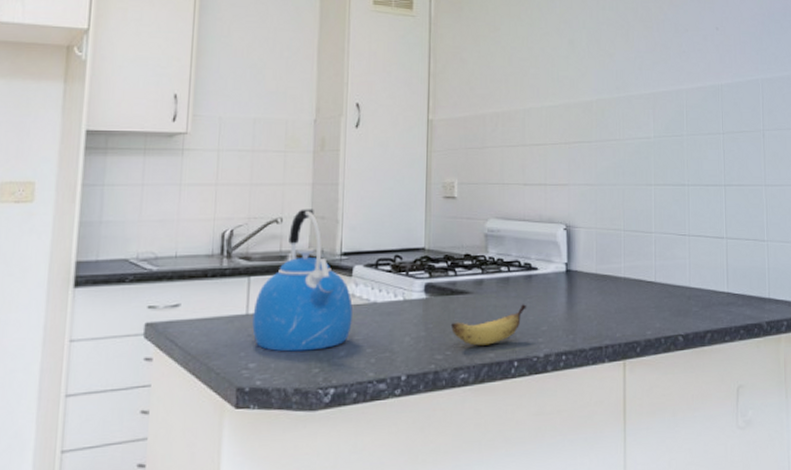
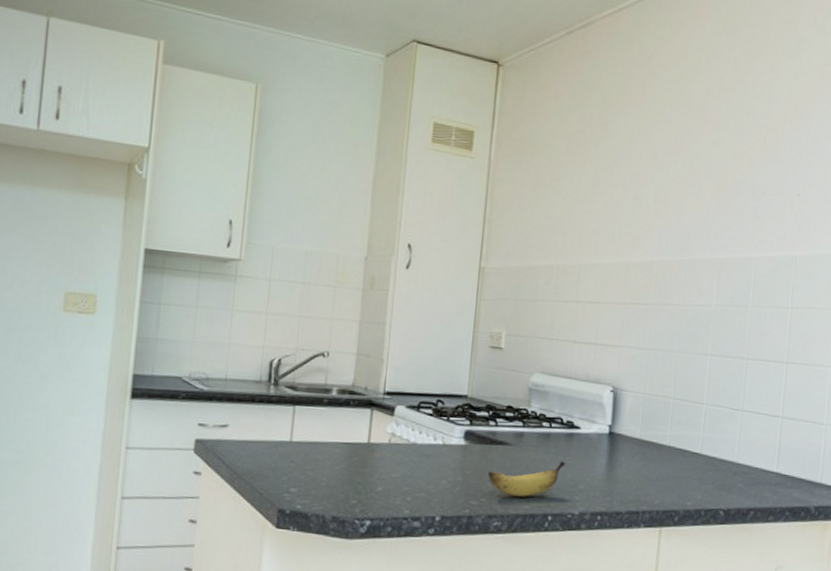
kettle: present [252,209,353,352] -> none [295,345,393,483]

